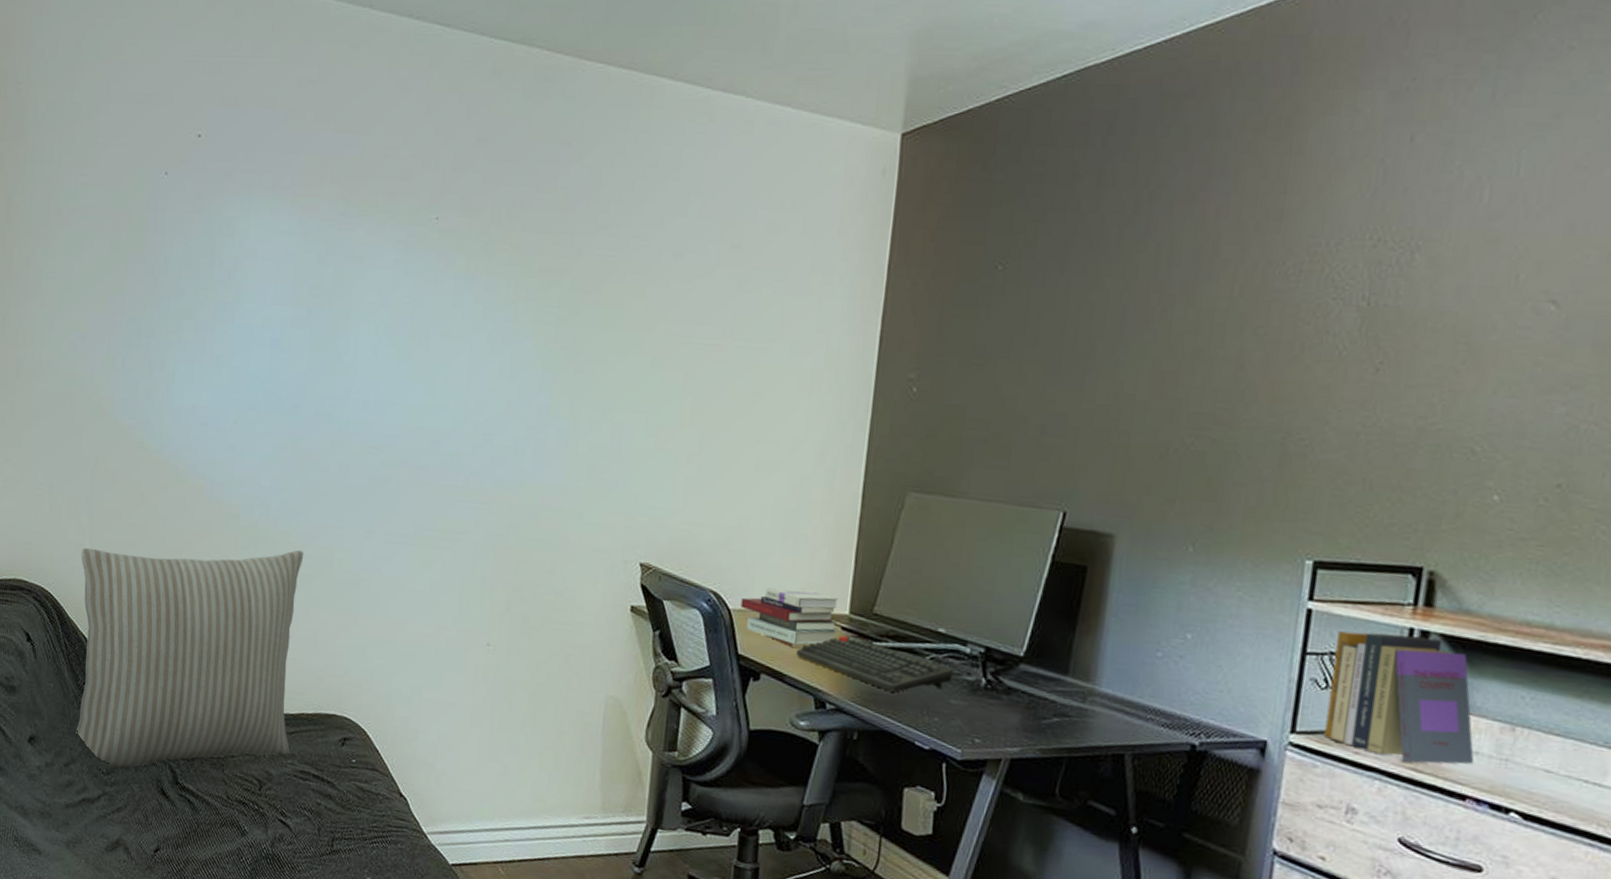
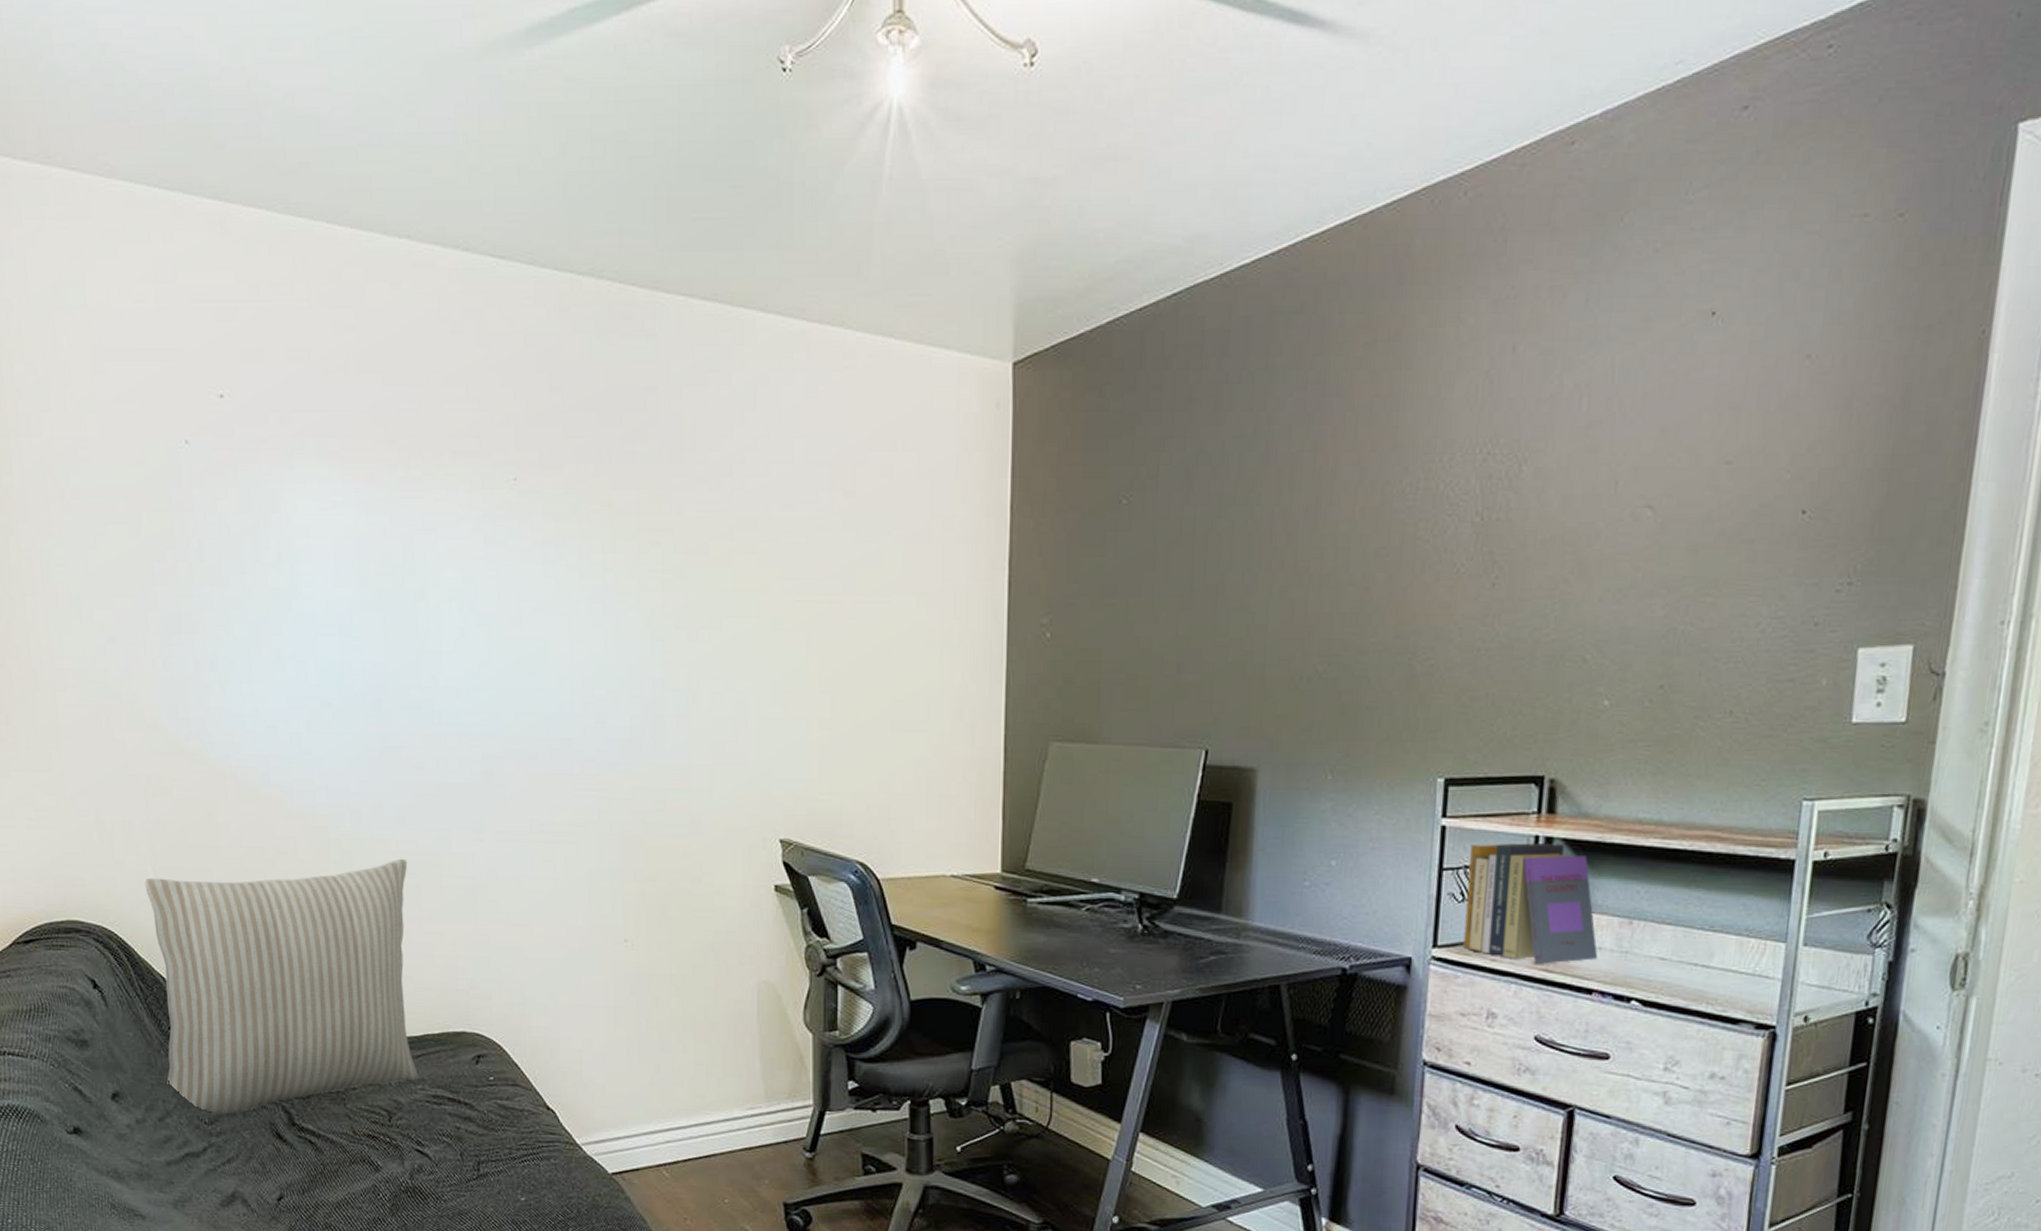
books: present [740,587,838,648] -> none [890,850,991,913]
computer keyboard: present [796,635,954,693] -> none [951,895,1110,947]

